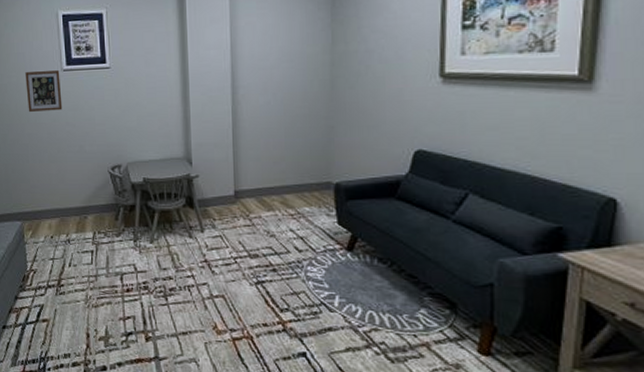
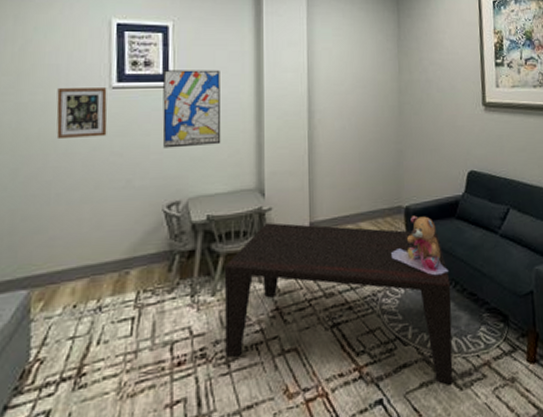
wall art: none [101,50,152,121] -> present [162,70,221,148]
coffee table: none [159,188,386,356] -> present [224,223,453,385]
teddy bear: none [318,192,383,253] -> present [391,215,448,276]

